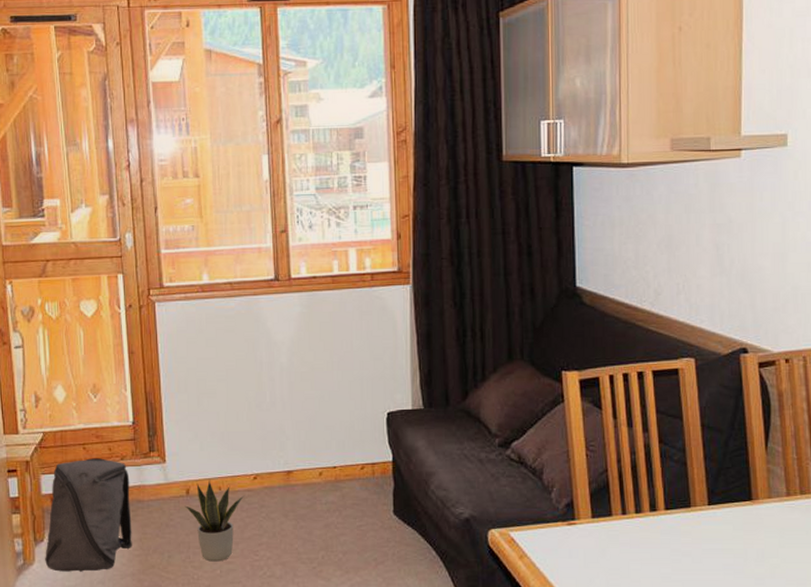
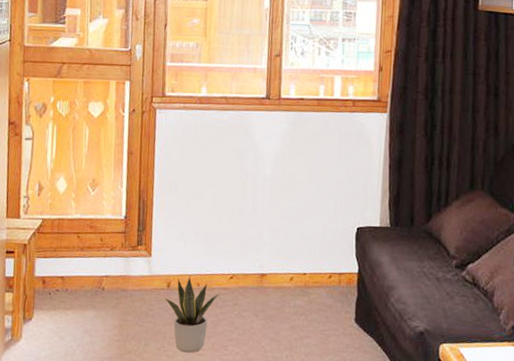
backpack: present [45,458,132,572] -> none [31,246,117,352]

